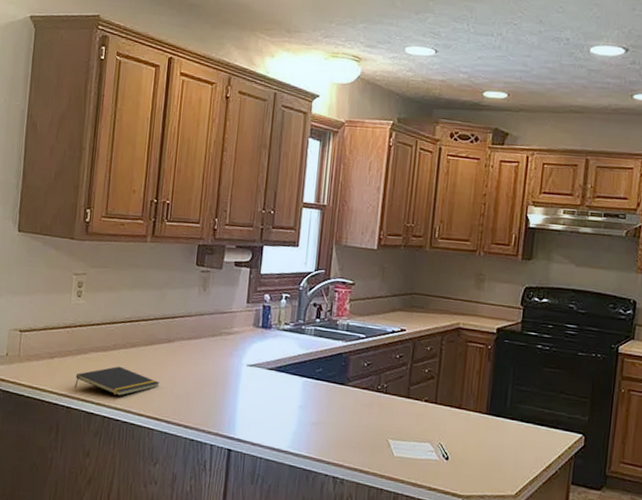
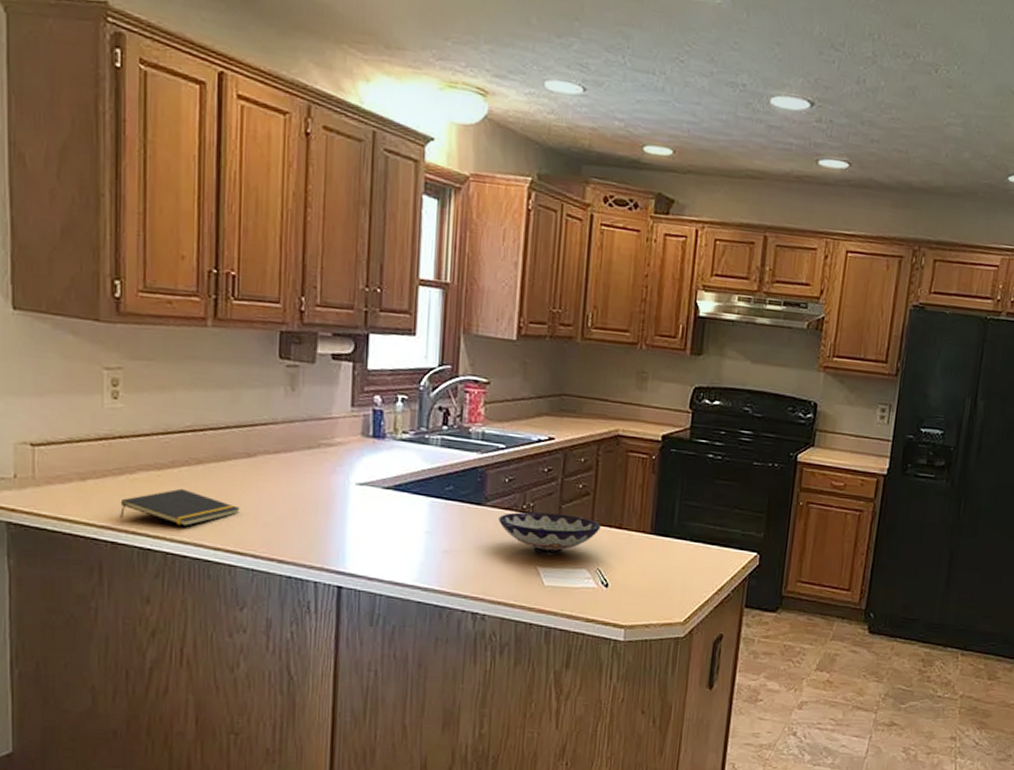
bowl: none [358,391,443,430] -> present [498,511,601,555]

